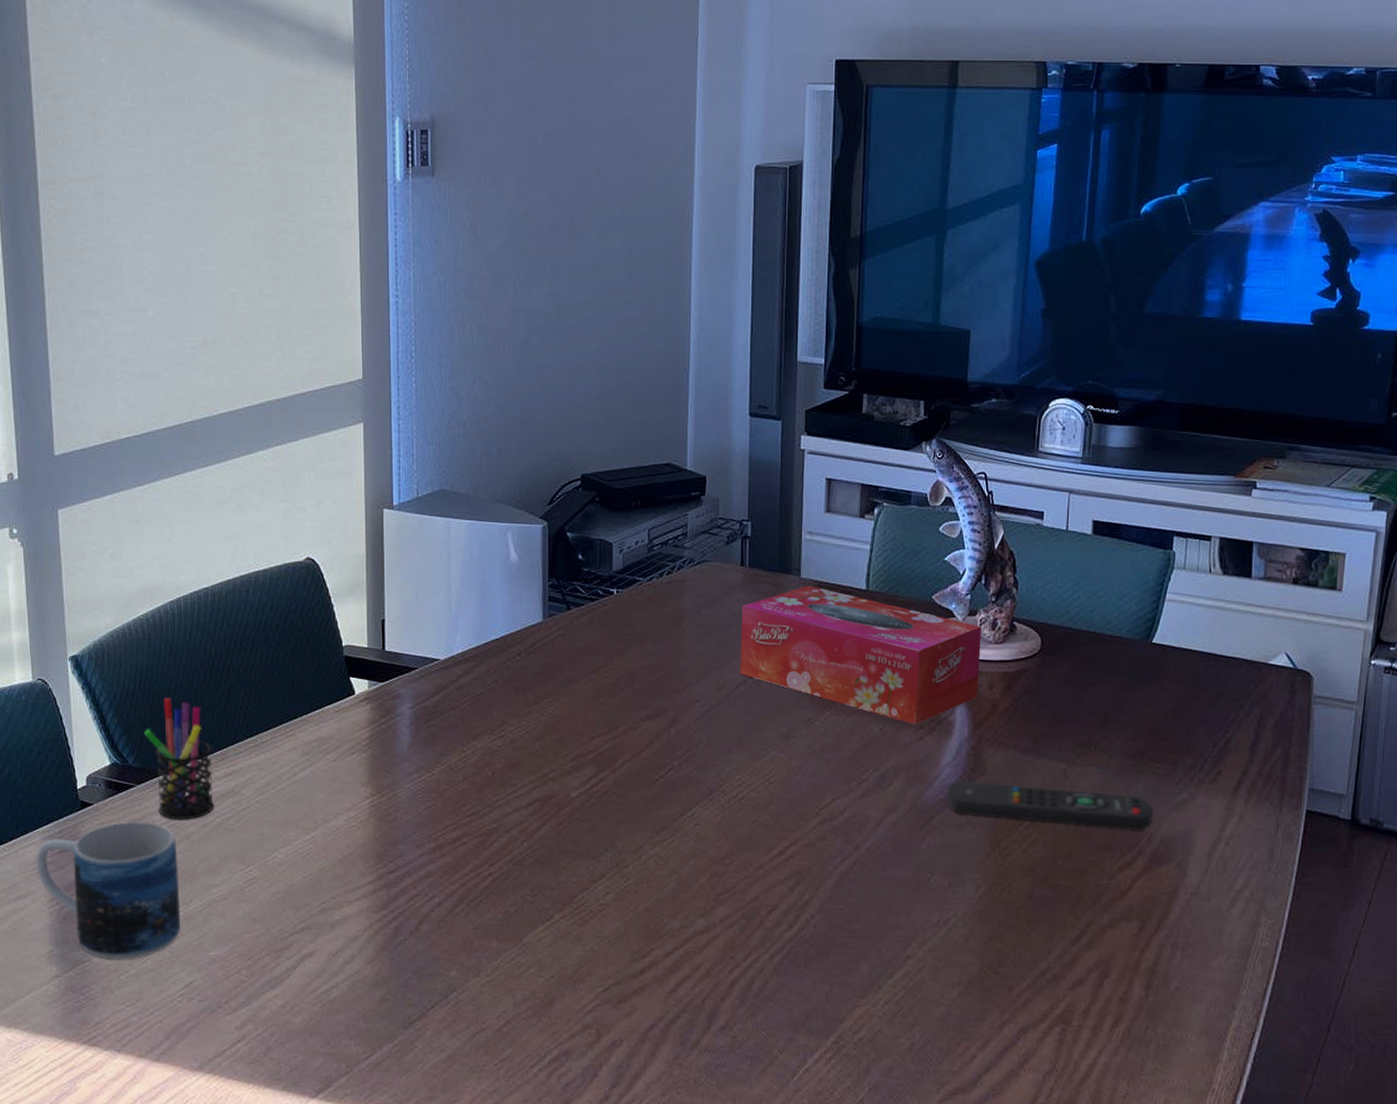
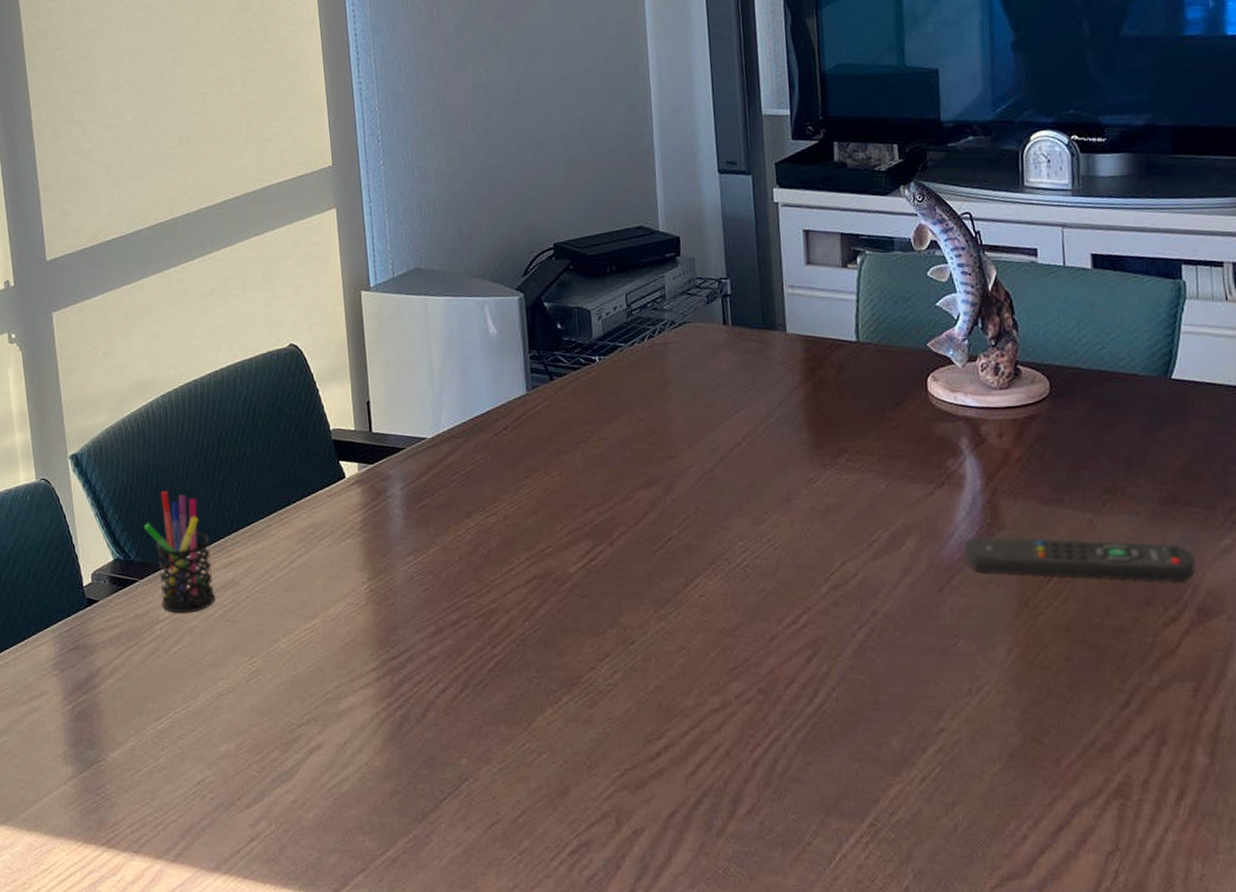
mug: present [36,821,180,959] -> none [47,616,189,758]
tissue box: present [740,585,982,725] -> none [728,340,987,480]

